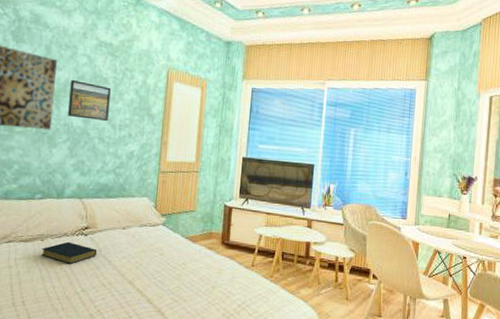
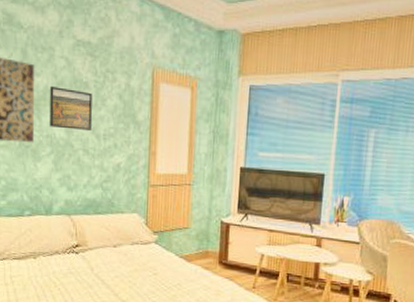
hardback book: present [41,241,98,265] -> none [35,259,90,283]

